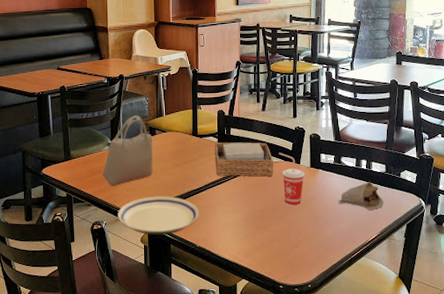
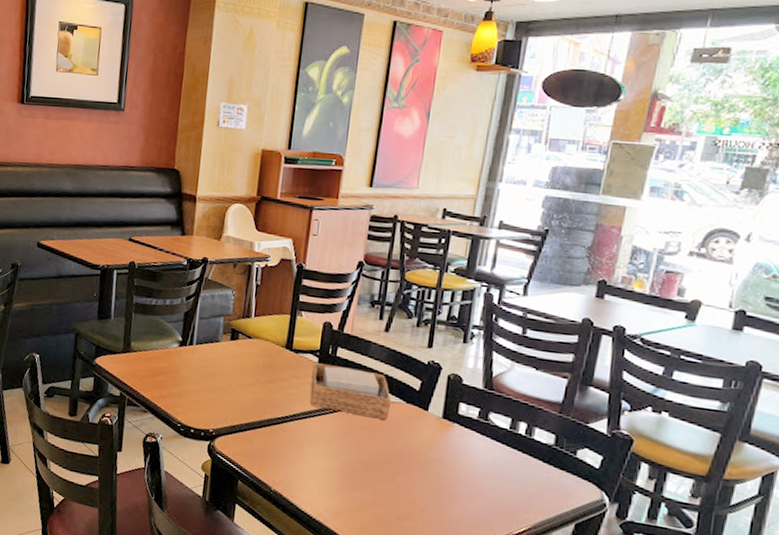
handbag: present [103,115,153,186] -> none [166,311,233,394]
plate: present [118,196,200,235] -> none [177,414,282,467]
beverage cup: present [279,153,305,205] -> none [398,391,433,464]
sandwich: present [339,181,383,210] -> none [476,452,544,494]

